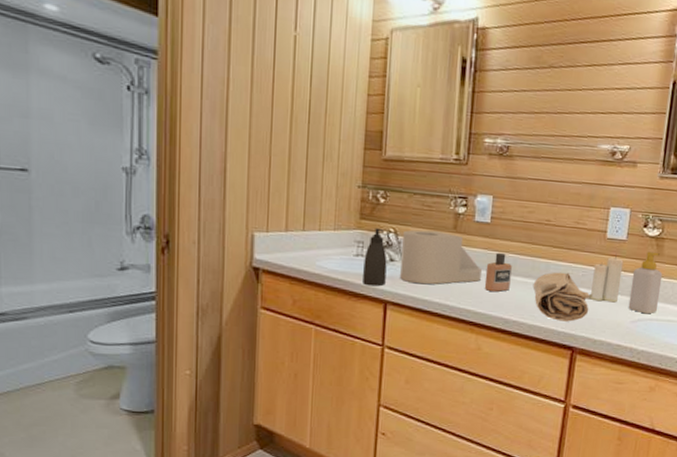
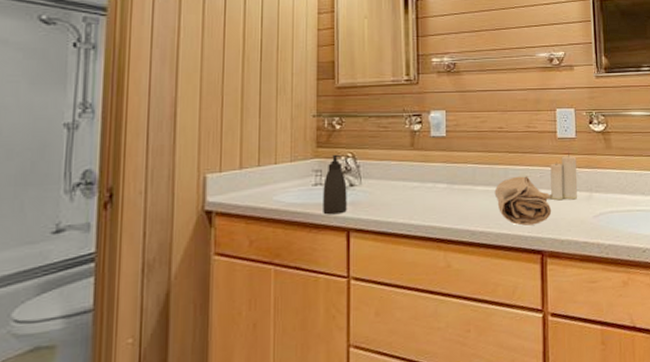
tissue dispenser: present [400,230,483,285] -> none [361,151,444,207]
perfume: present [484,252,512,292] -> none [446,164,472,205]
soap bottle: present [628,251,663,314] -> none [587,146,616,207]

